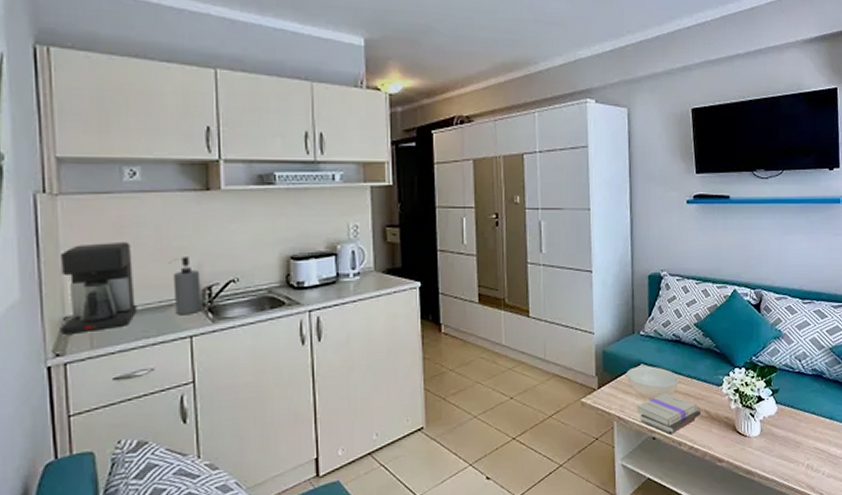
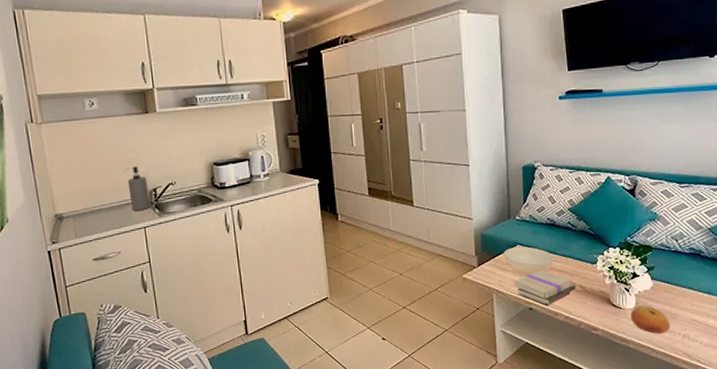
coffee maker: present [61,242,138,334] -> none [48,157,105,227]
fruit: none [756,432,794,465] -> present [631,305,670,335]

